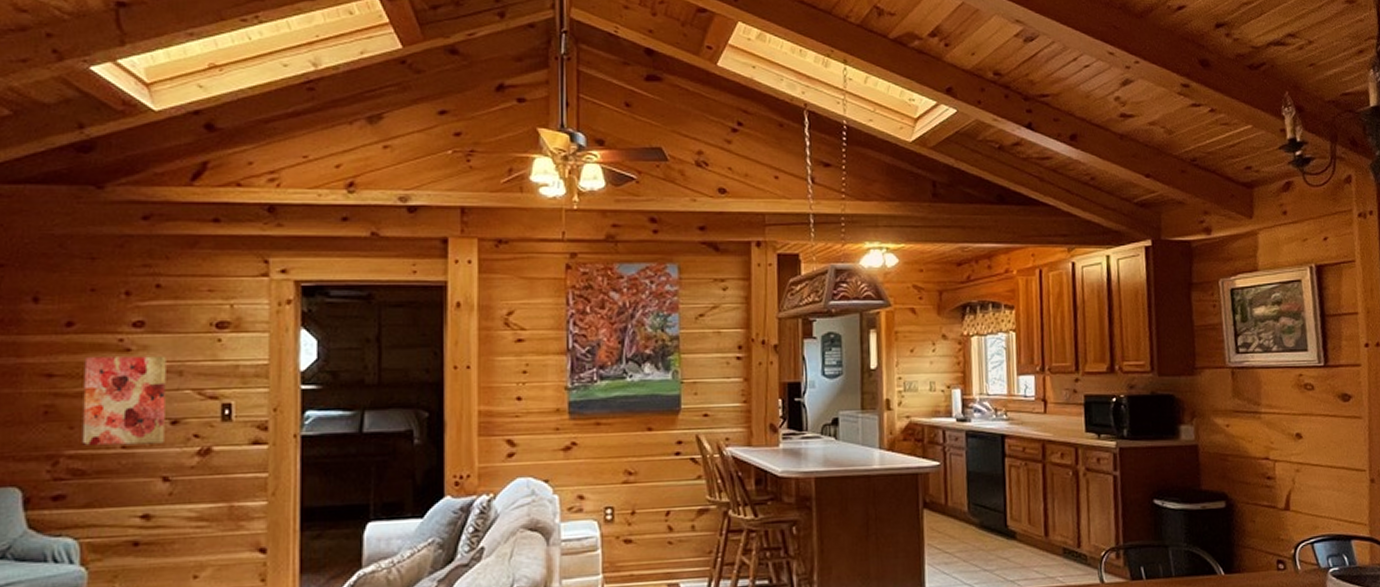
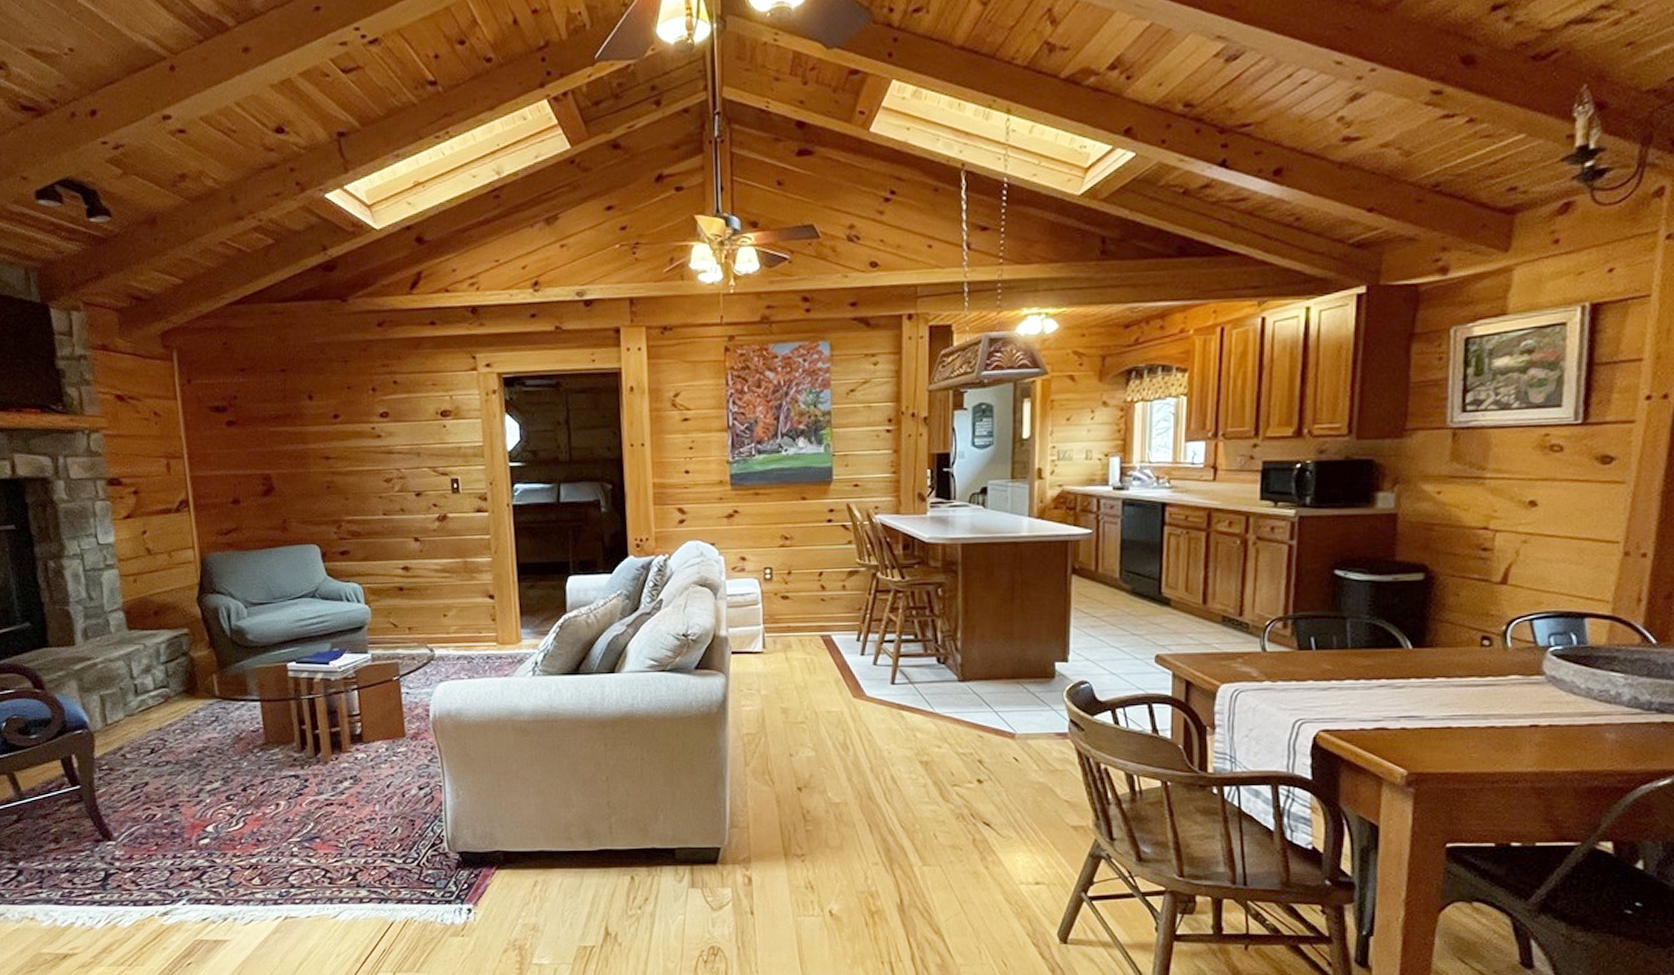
wall art: present [81,356,166,447] -> none [349,440,413,514]

